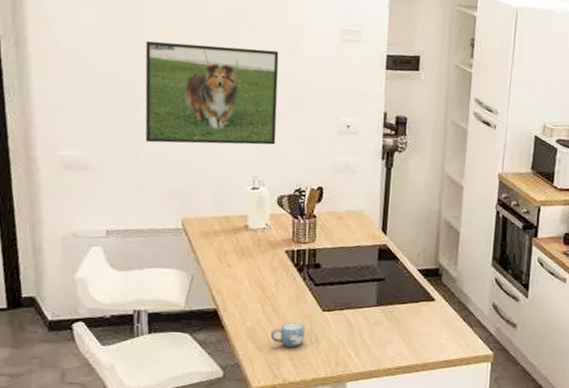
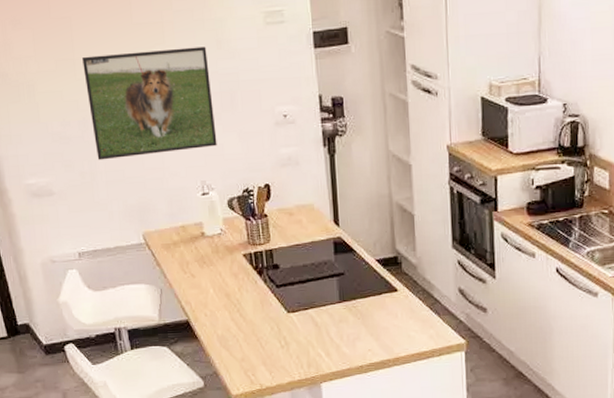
mug: present [270,322,305,348] -> none [241,326,274,353]

